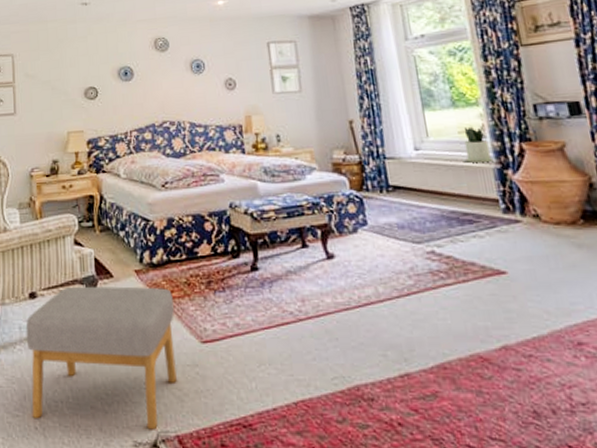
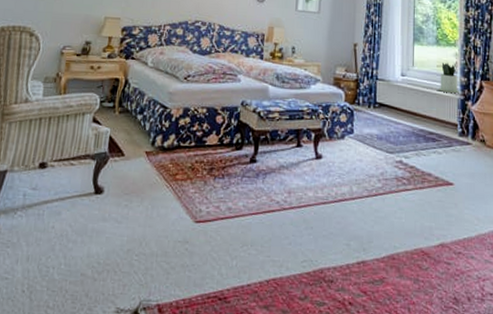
footstool: present [25,286,177,430] -> none [21,160,177,298]

